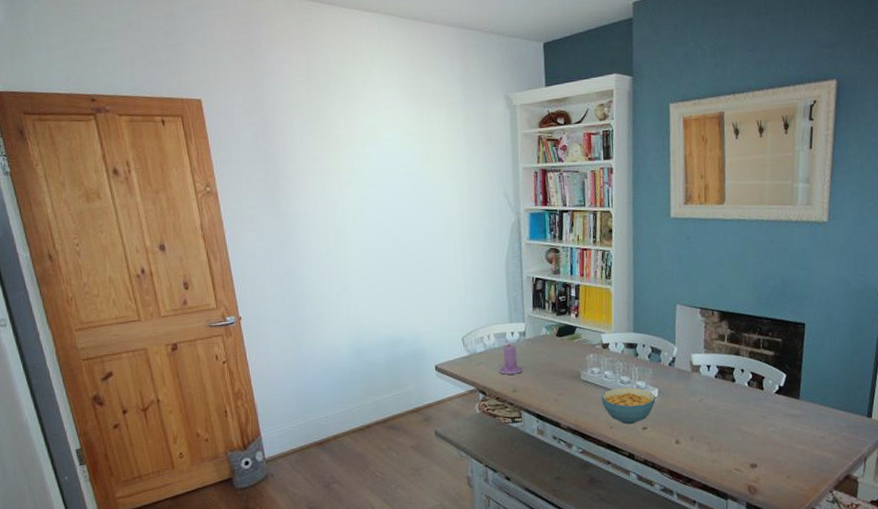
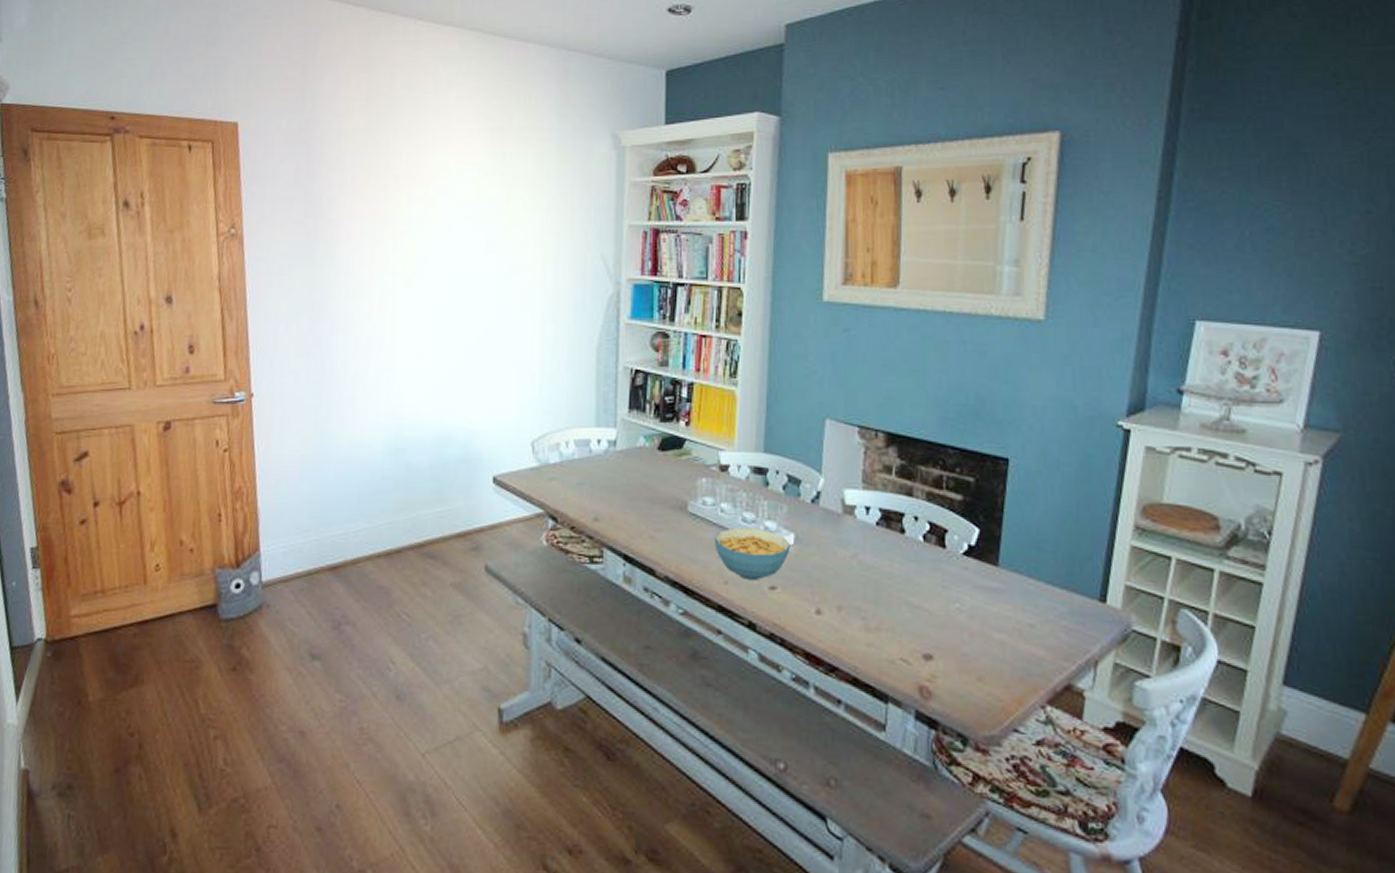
candle: present [498,342,523,375] -> none [576,453,609,497]

